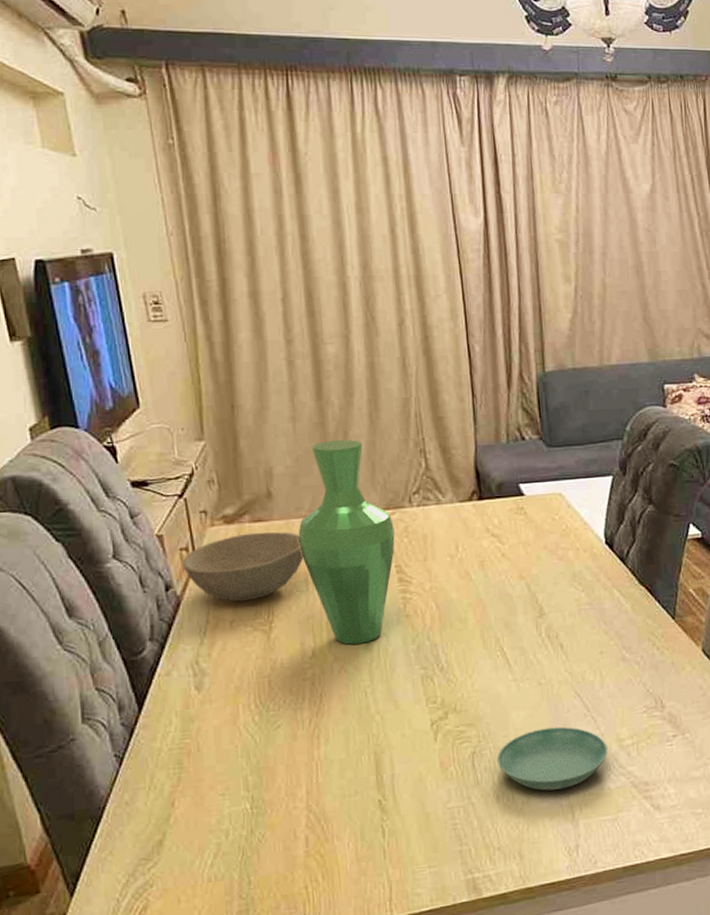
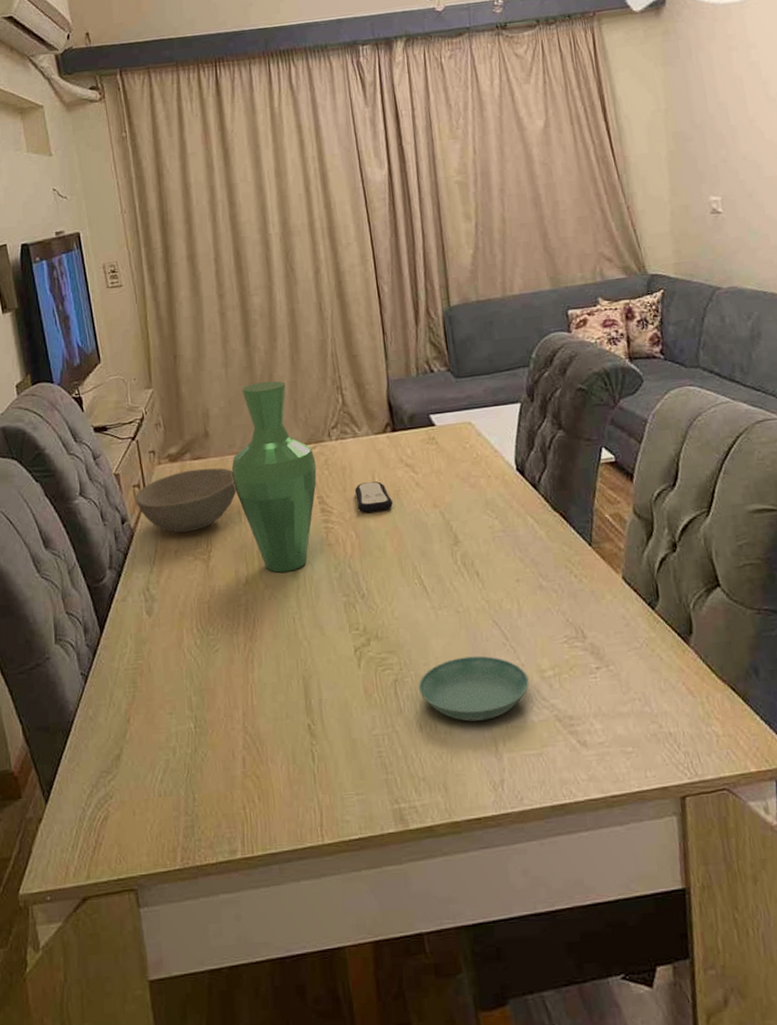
remote control: none [437,551,478,584] -> present [355,481,394,514]

